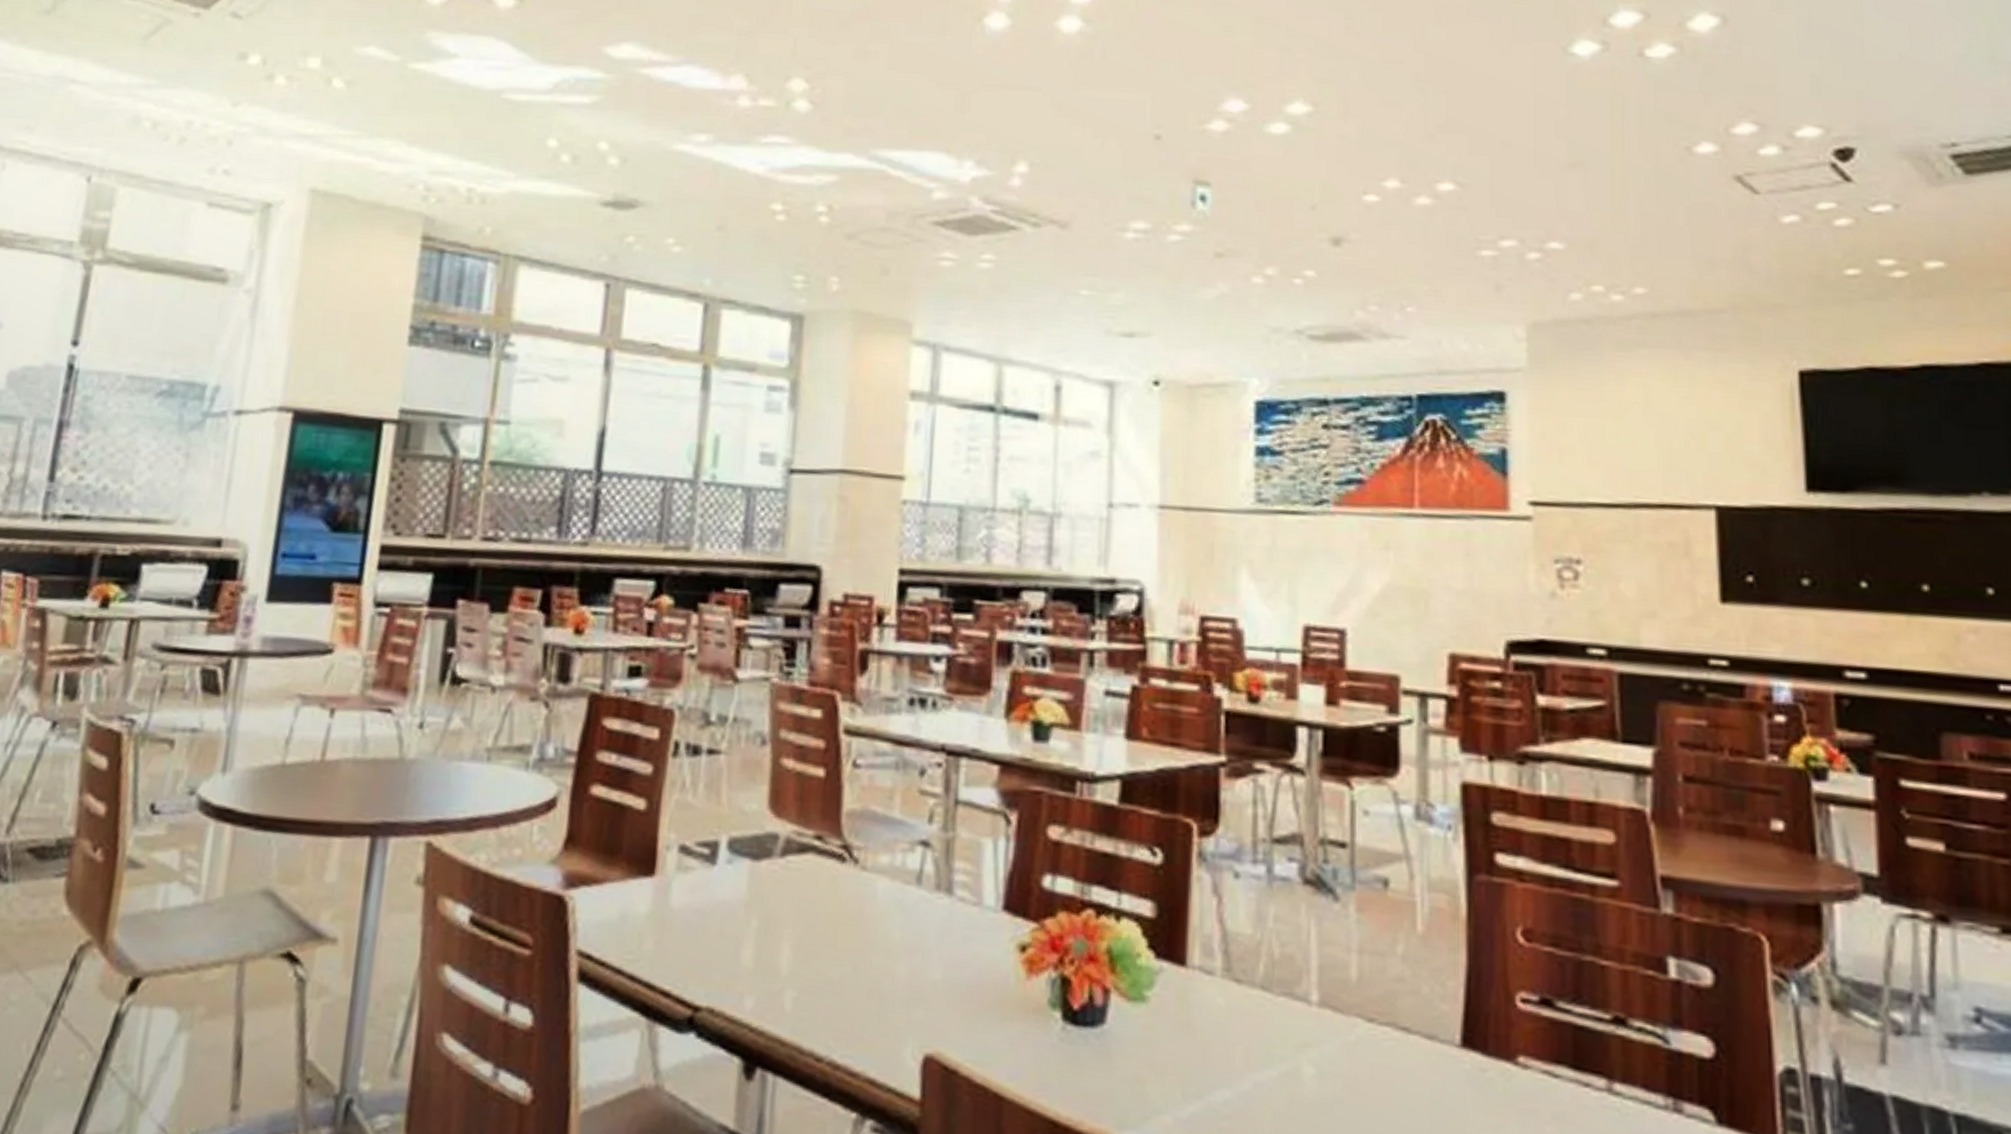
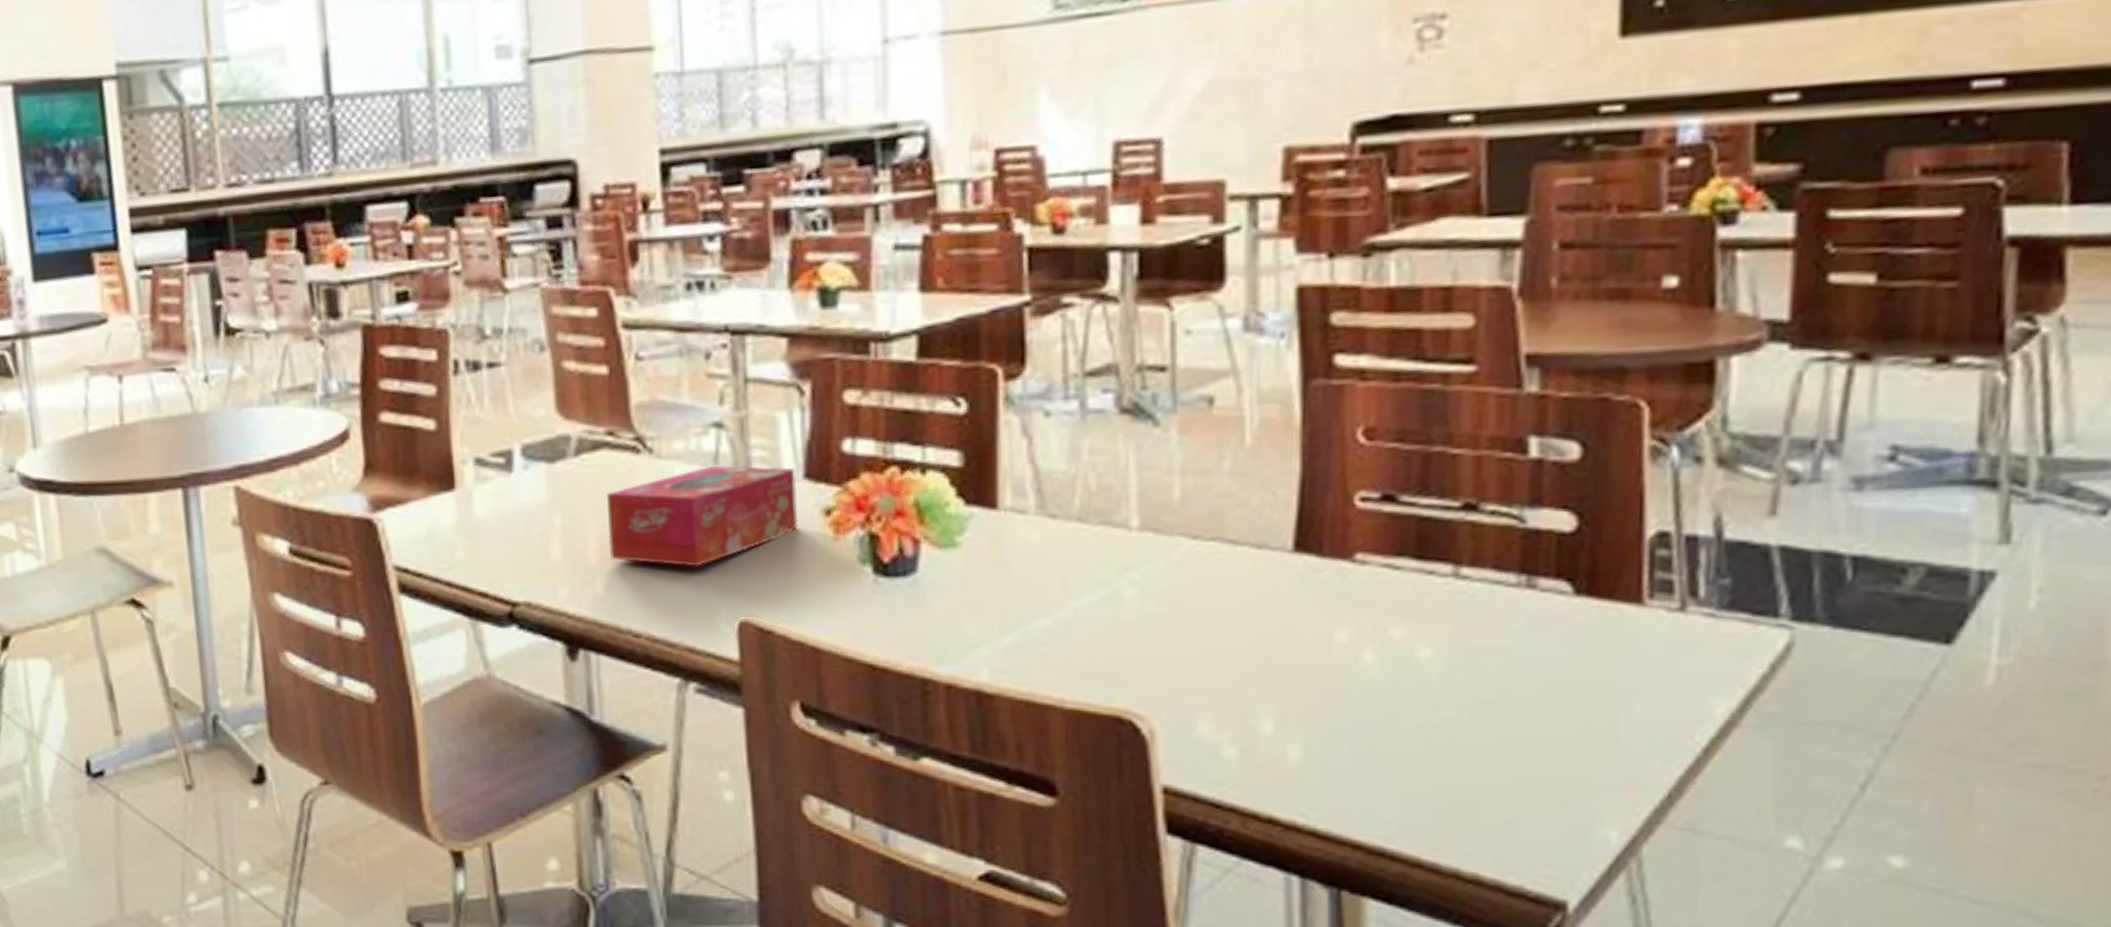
tissue box: none [801,885,995,991] -> present [606,466,799,567]

